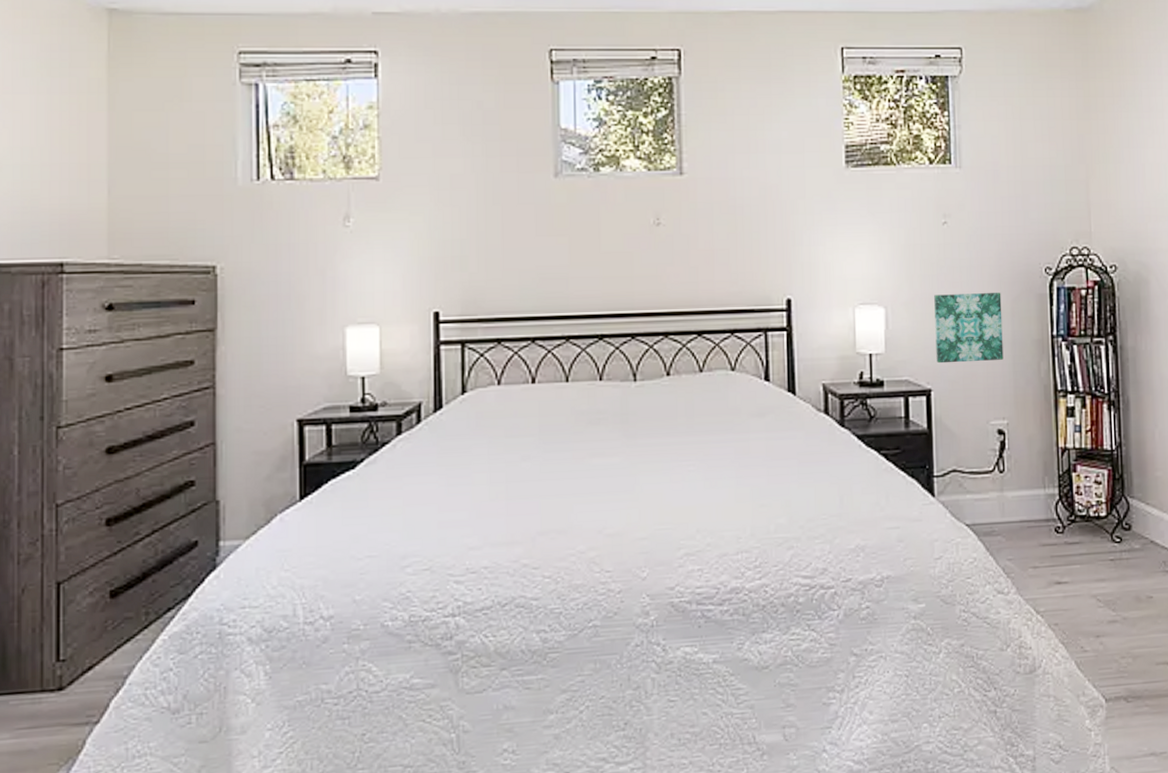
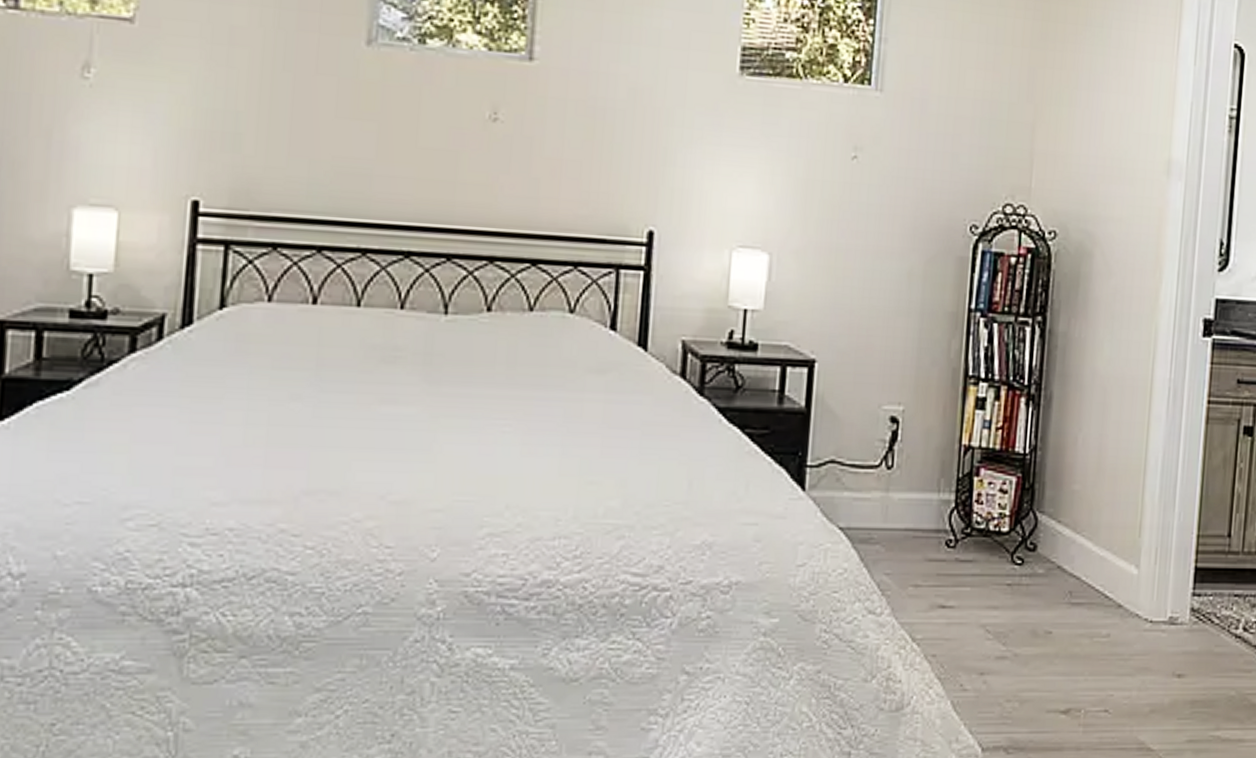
wall art: present [934,293,1004,364] -> none [825,245,914,332]

